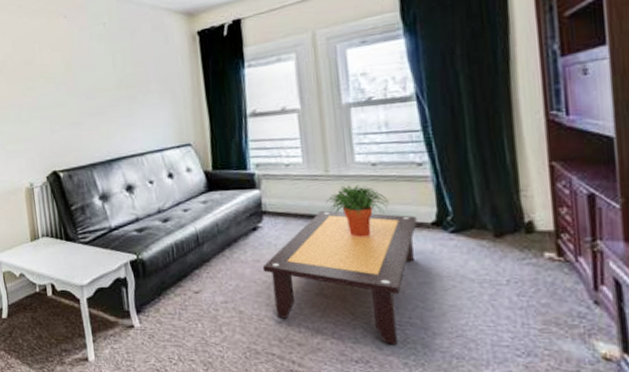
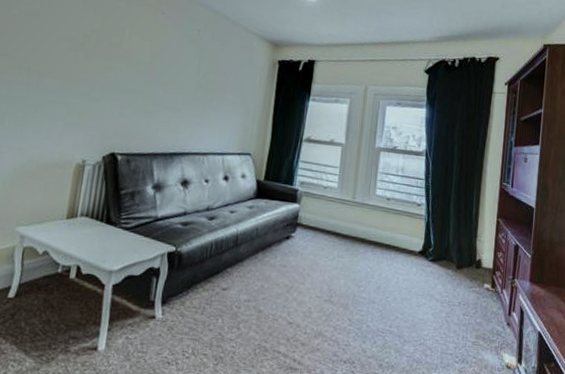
coffee table: present [262,210,417,346] -> none [286,229,410,350]
potted plant: present [325,185,389,237] -> none [348,212,393,257]

